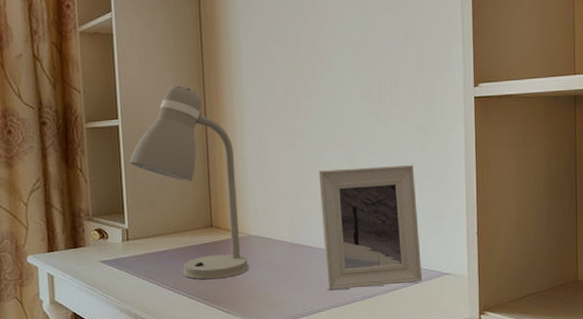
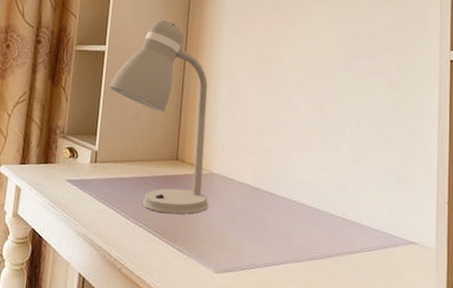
picture frame: present [318,164,423,291] -> none [285,116,387,248]

